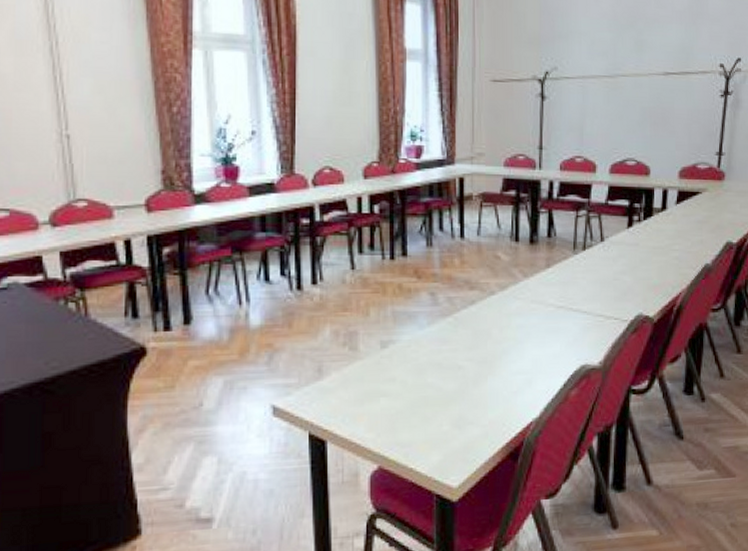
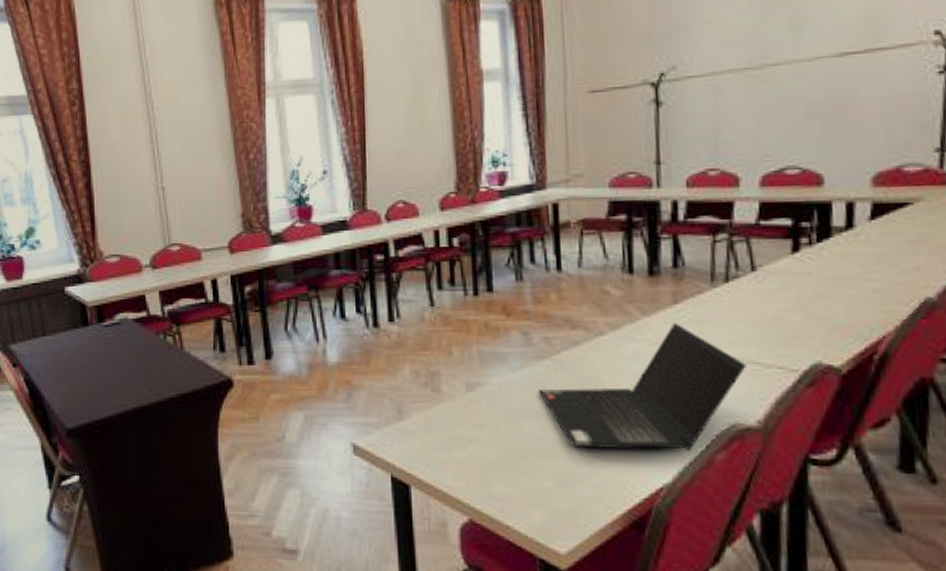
laptop computer: none [441,283,594,395] -> present [539,322,747,452]

